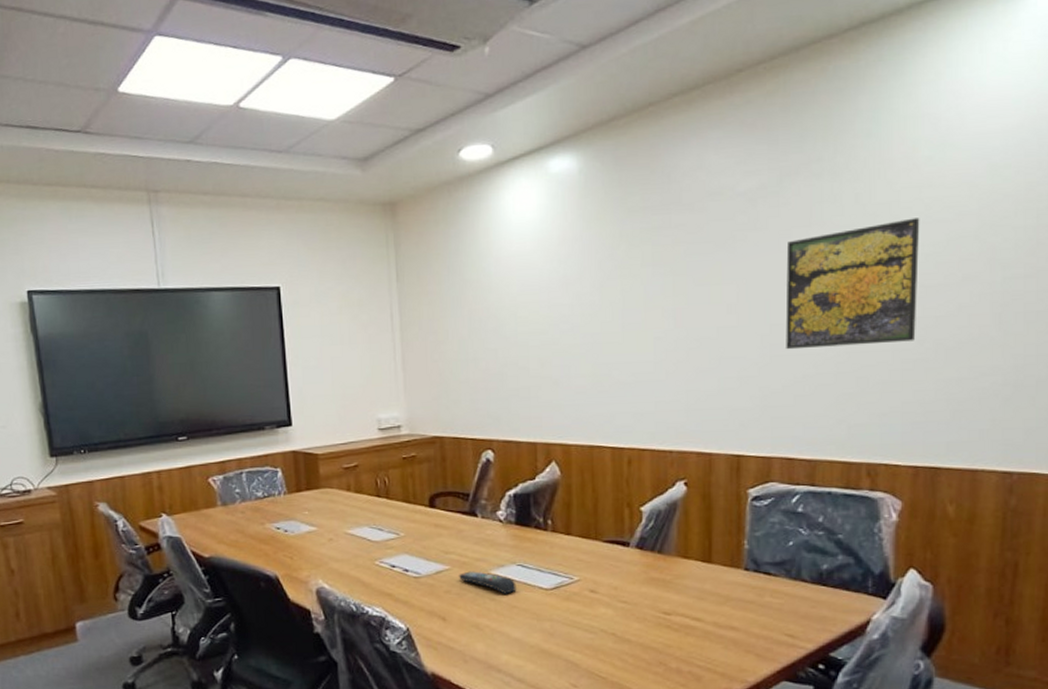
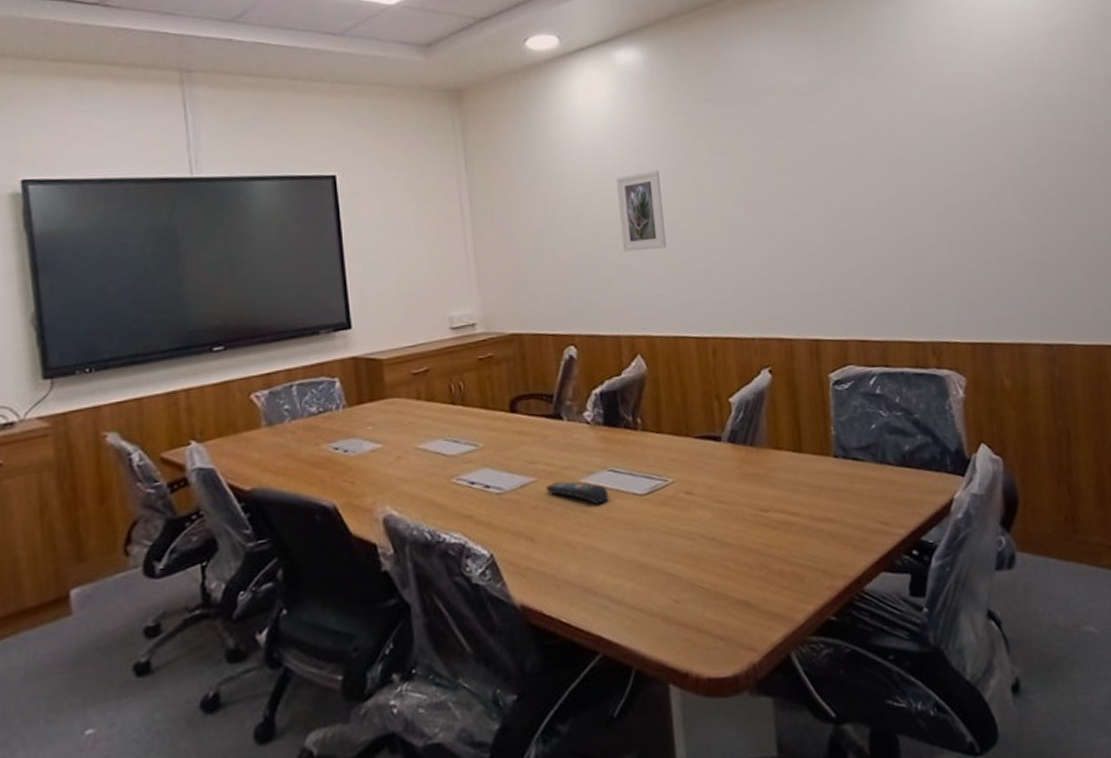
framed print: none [542,281,588,363] -> present [616,170,666,252]
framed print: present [785,218,920,350] -> none [839,114,958,235]

